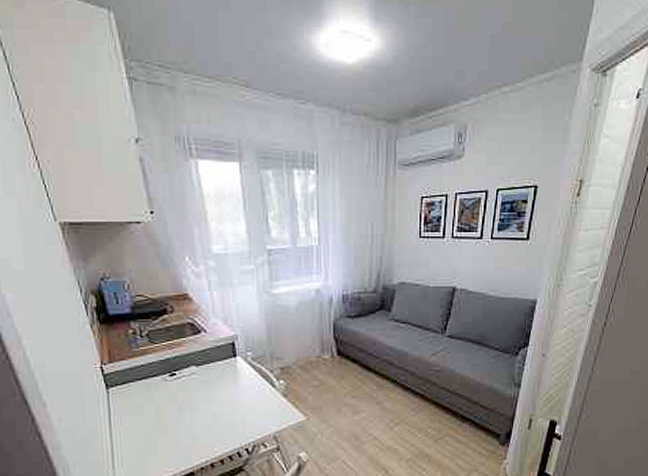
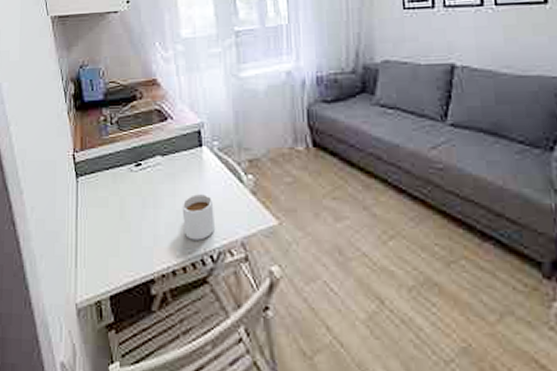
mug: none [218,397,251,437] -> present [182,193,216,240]

